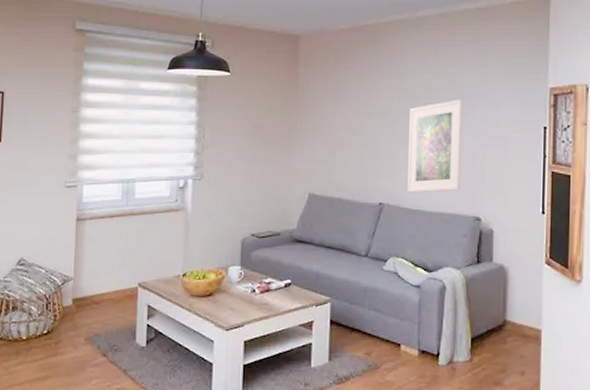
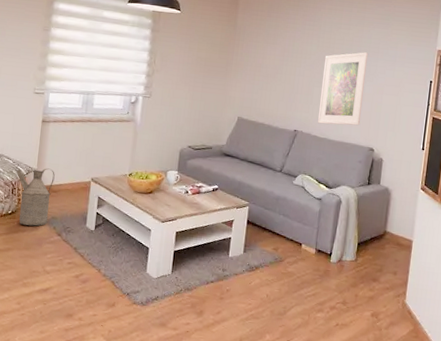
watering can: none [50,275,95,347] -> present [16,168,55,226]

